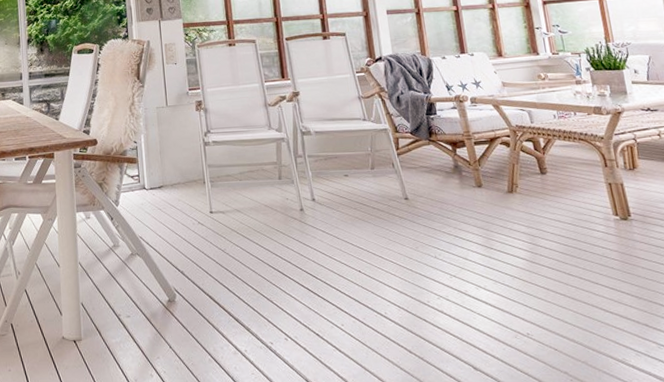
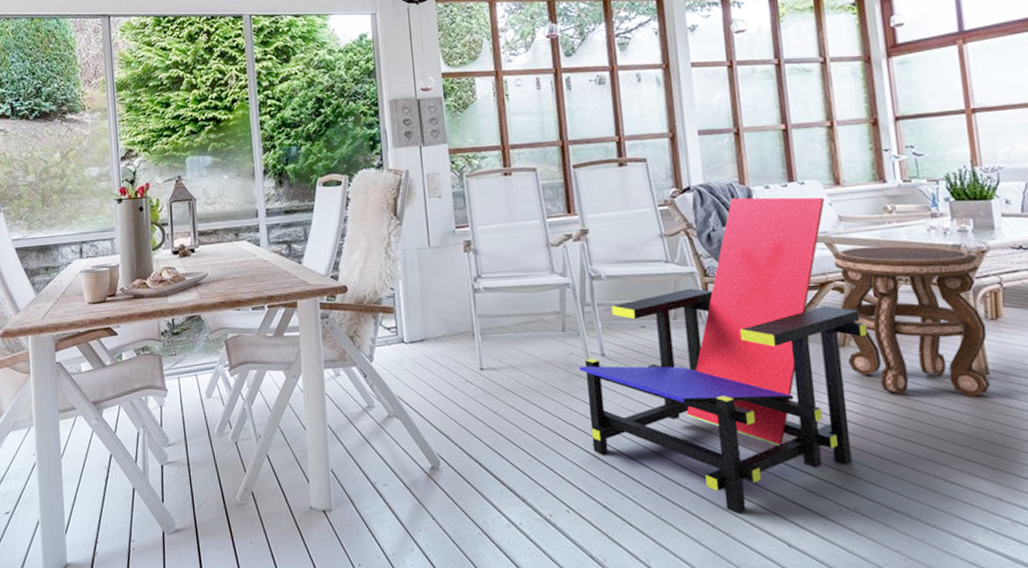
lounge chair: none [294,66,531,340] -> present [579,197,868,514]
side table: none [499,107,632,236] -> present [833,245,990,397]

